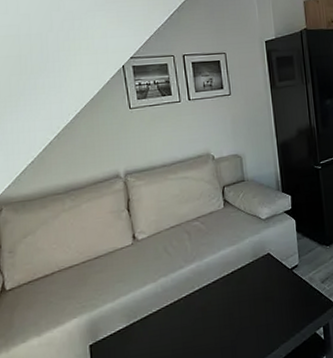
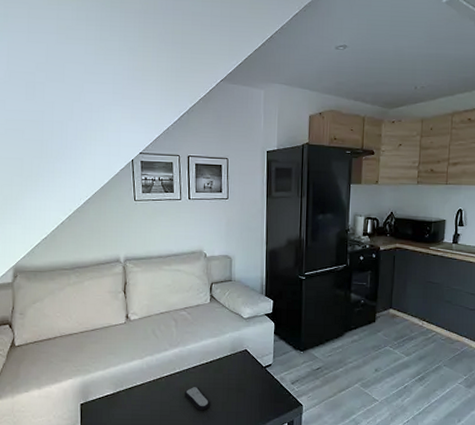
remote control: none [207,302,237,330] -> present [184,386,210,411]

